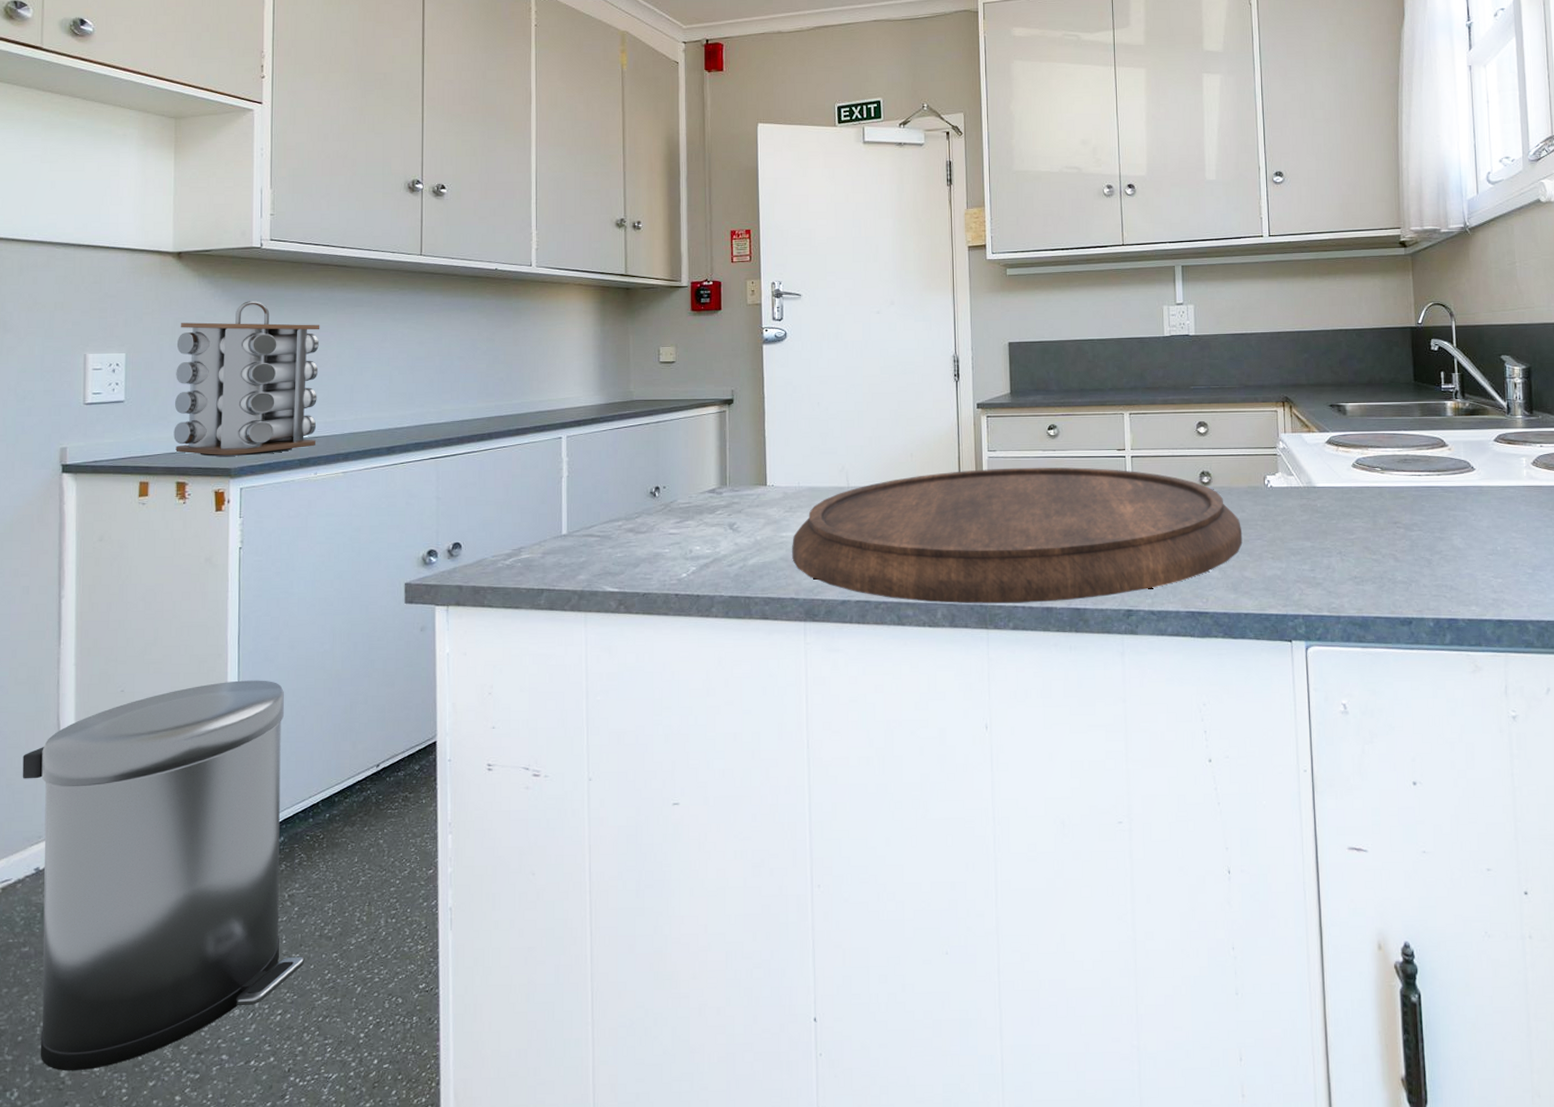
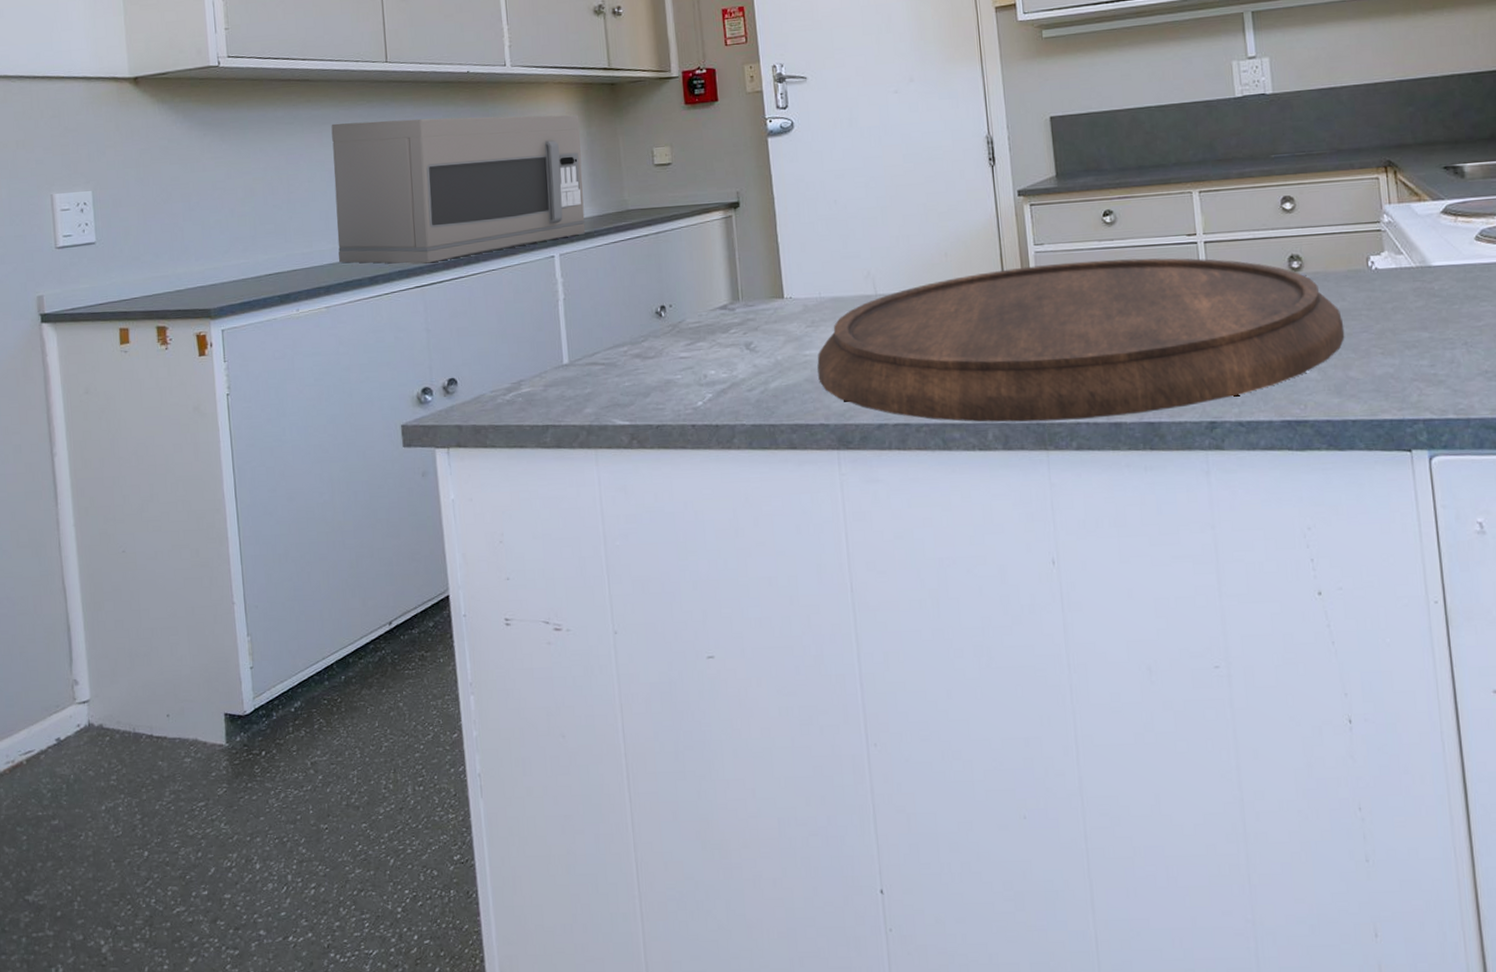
pedal bin: present [22,680,305,1071] -> none [32,535,334,947]
spice rack: present [173,301,320,456] -> none [142,125,295,298]
microwave: none [359,306,595,438] -> present [331,114,586,264]

